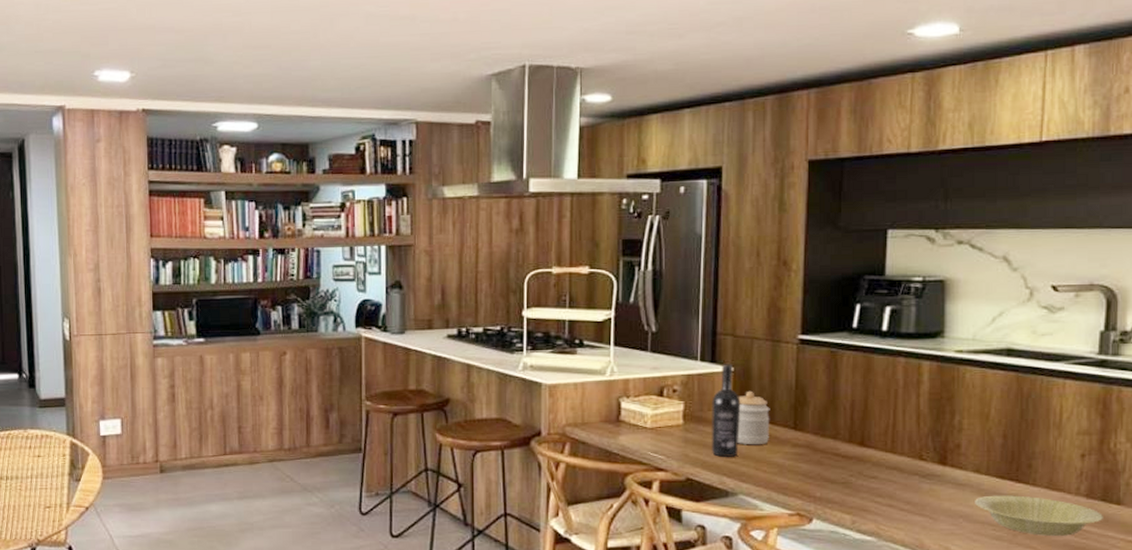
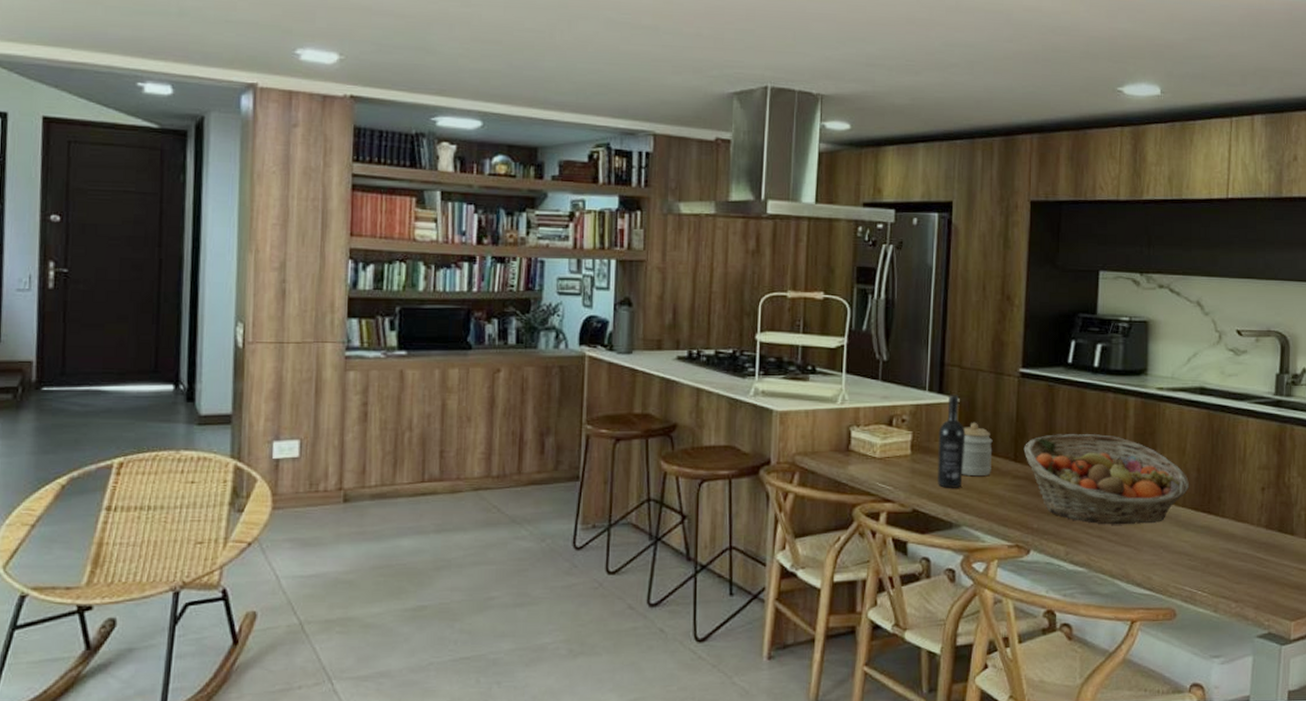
fruit basket: none [804,401,995,494] -> present [1023,434,1190,525]
bowl: present [975,495,1103,536] -> none [1173,526,1280,565]

